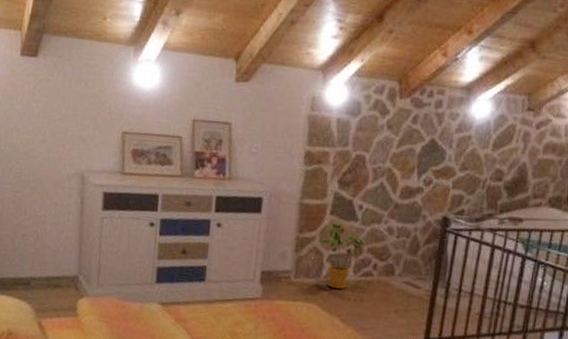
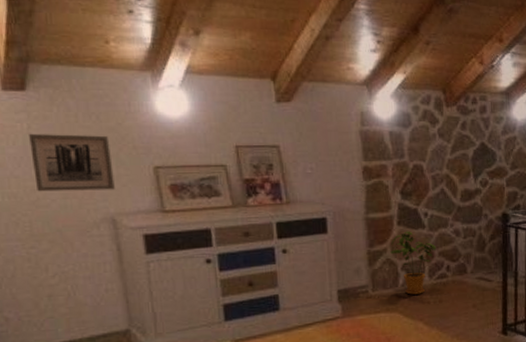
wall art: none [30,94,92,149] -> present [29,134,115,192]

